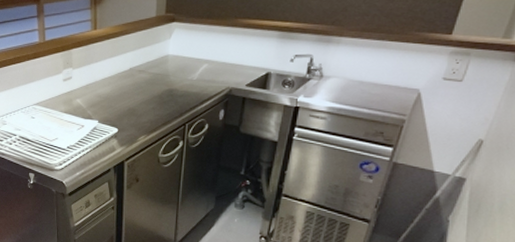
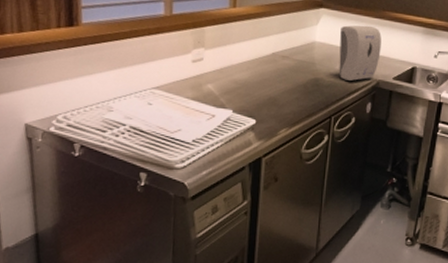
soap dispenser: none [191,35,234,90] -> present [338,25,382,81]

